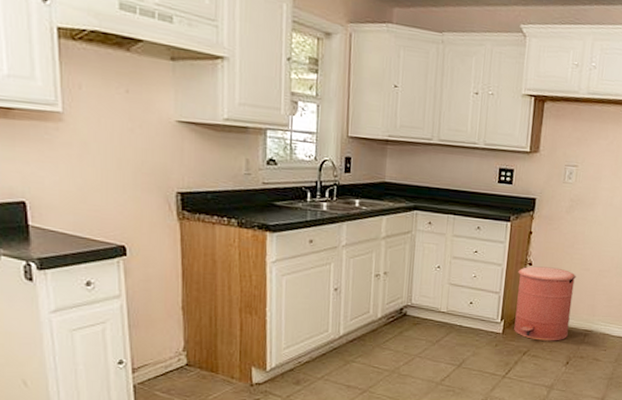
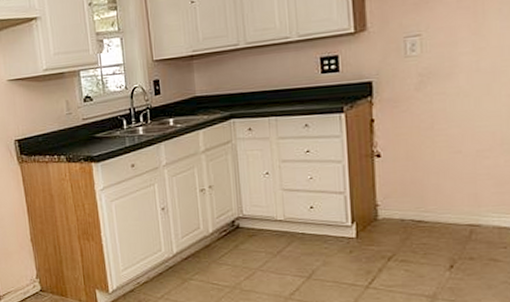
trash can: present [514,266,576,341] -> none [364,155,447,242]

